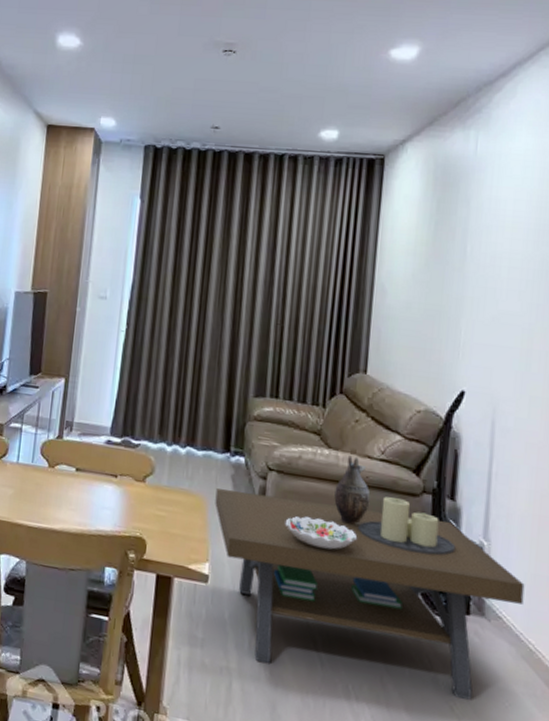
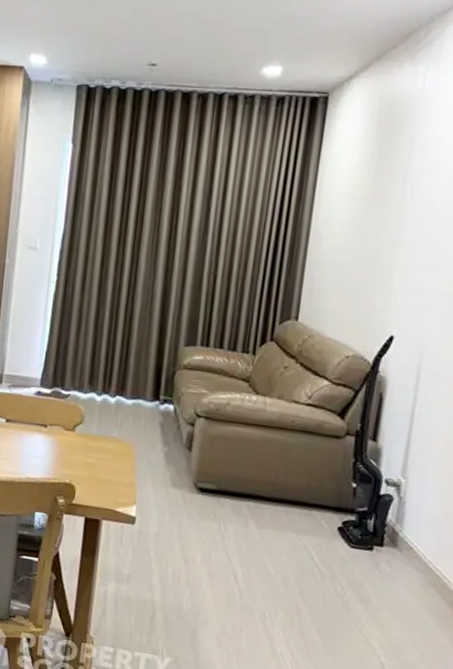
coffee table: present [215,488,525,700] -> none [143,435,437,622]
decorative bowl: present [284,516,358,550] -> none [210,460,281,491]
decorative vase: present [334,455,371,525] -> none [260,401,295,467]

